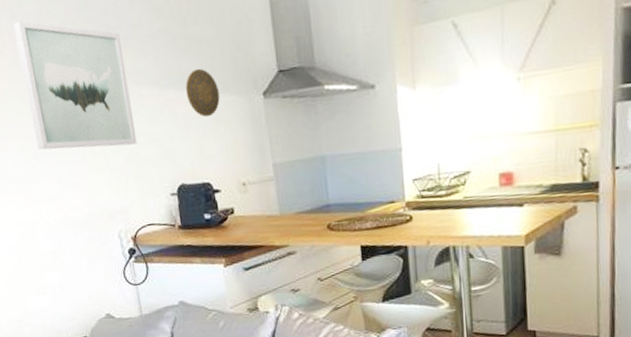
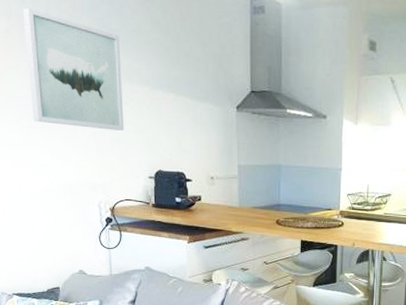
decorative plate: present [185,68,220,118] -> none [171,77,200,119]

